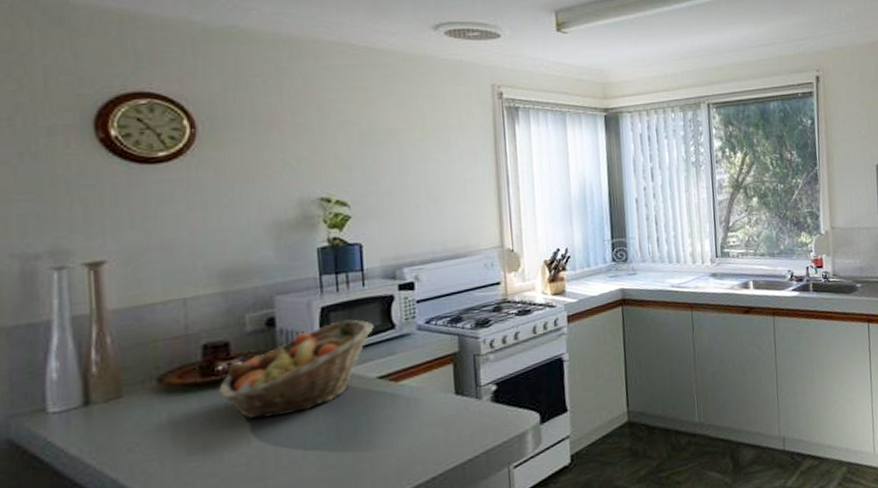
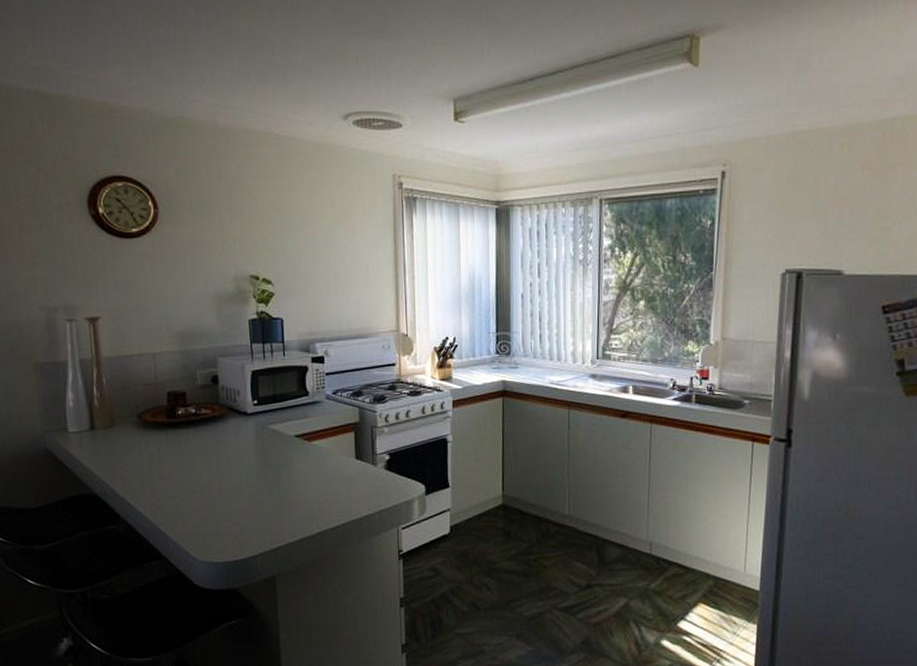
fruit basket: present [219,319,374,419] -> none [179,384,292,458]

